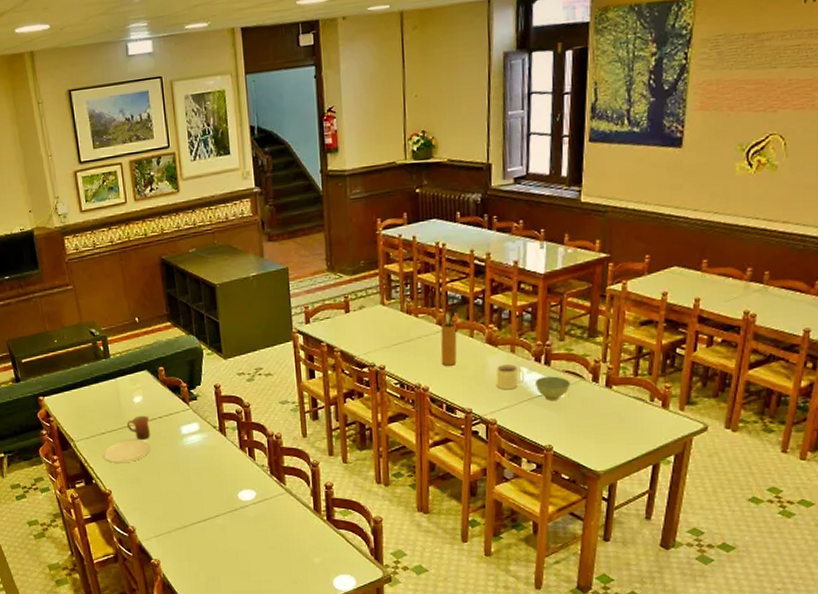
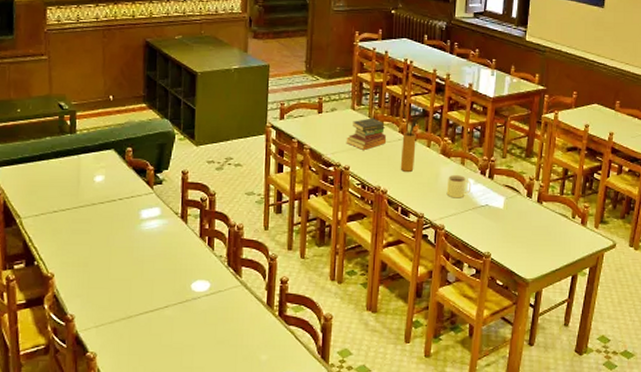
plate: present [103,440,151,464] -> none [51,221,106,245]
mug: present [126,415,150,440] -> none [82,196,109,221]
books: none [378,311,424,347] -> present [346,118,387,150]
bowl: present [534,376,571,401] -> none [479,189,509,212]

